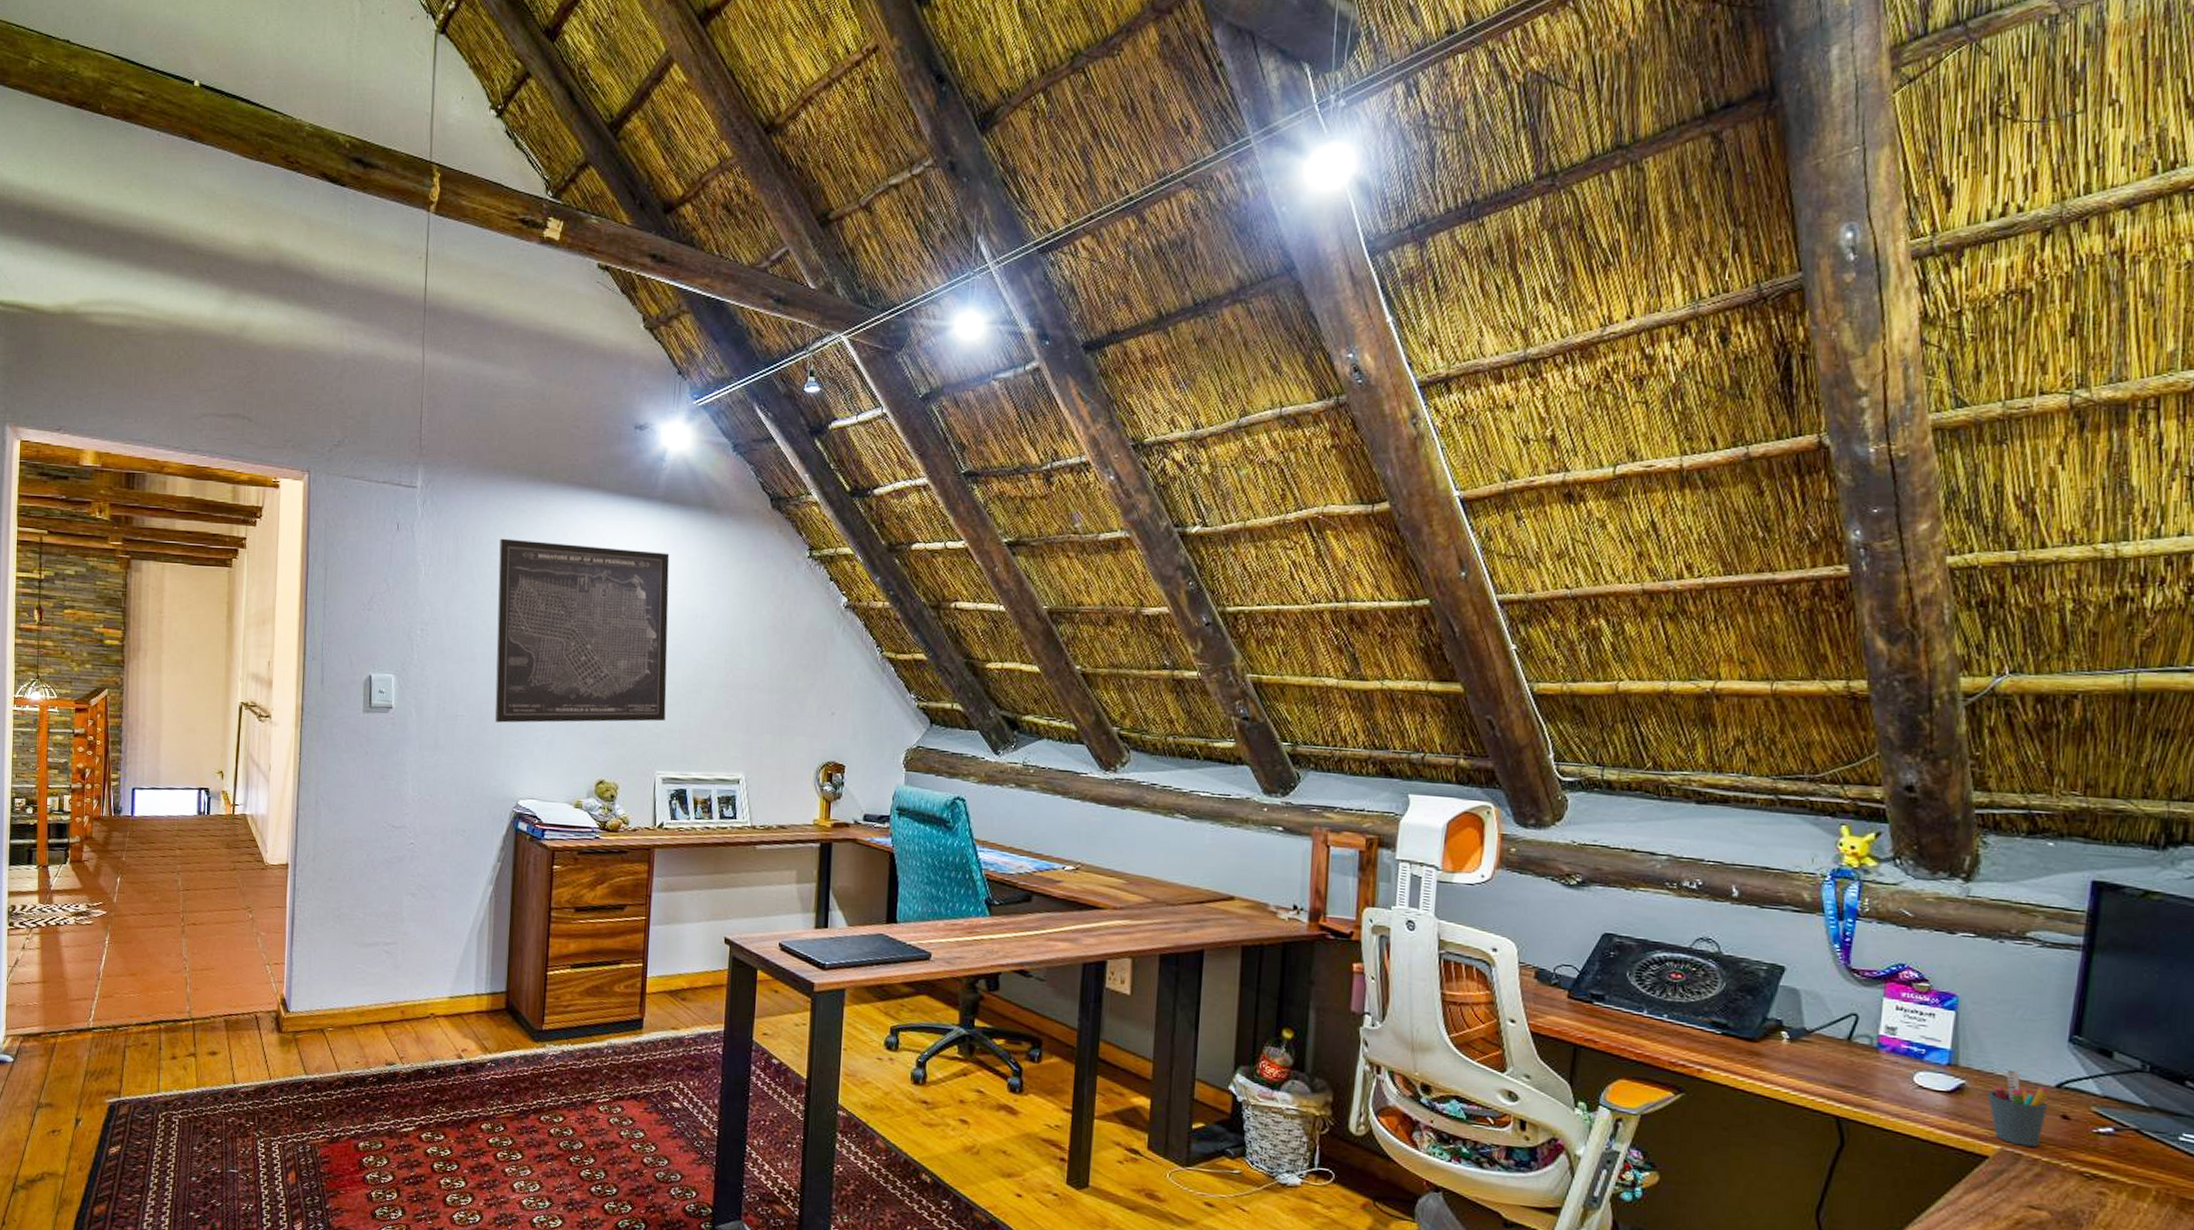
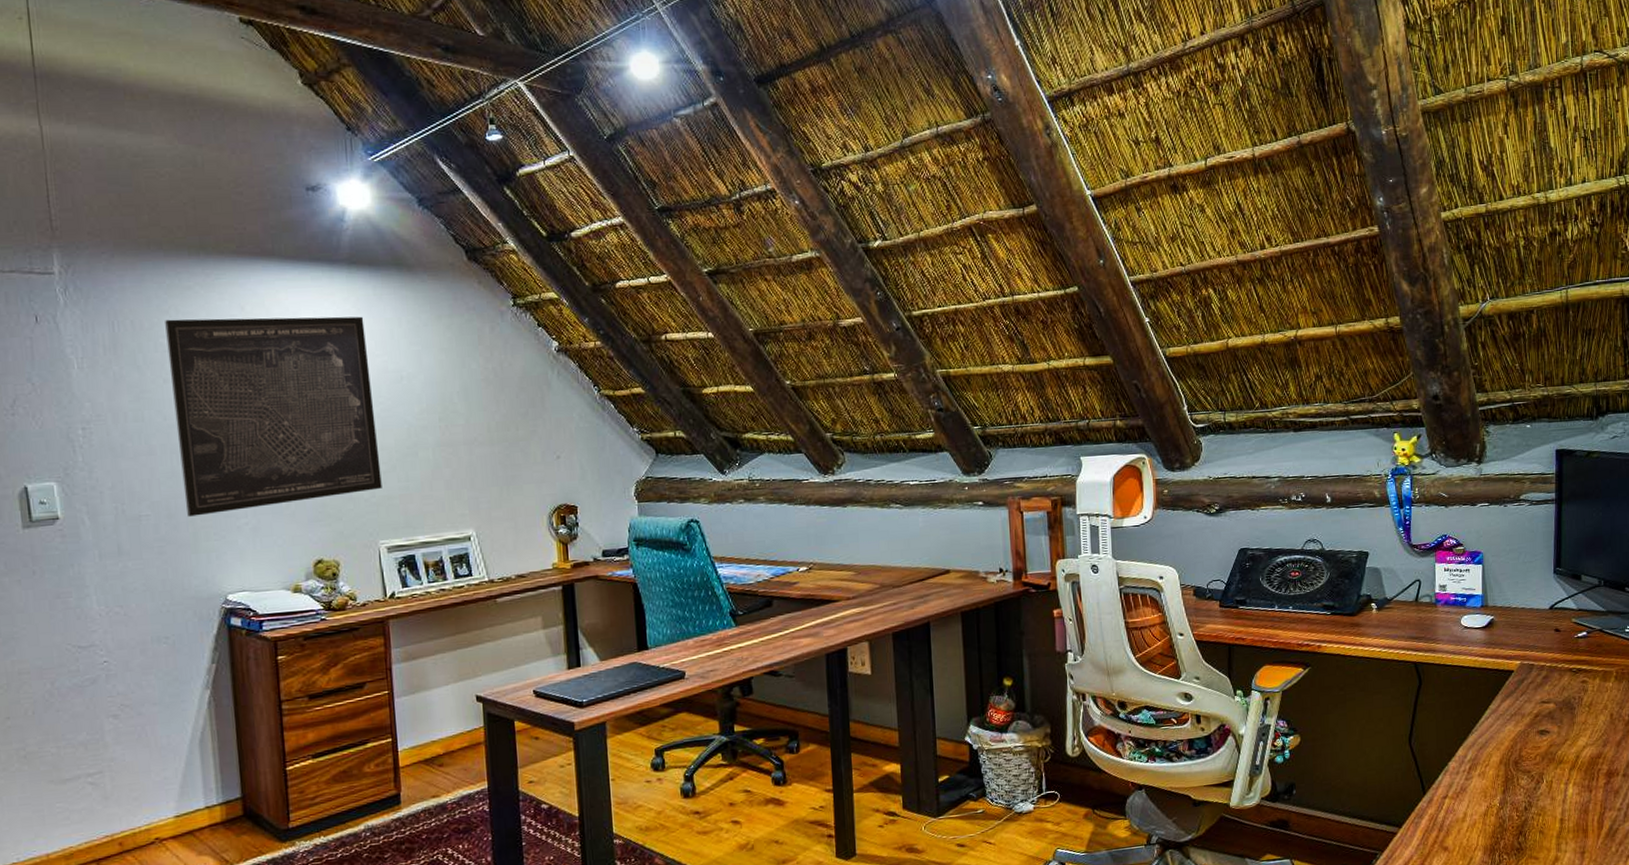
pen holder: present [1986,1069,2050,1147] -> none [1508,602,1546,658]

